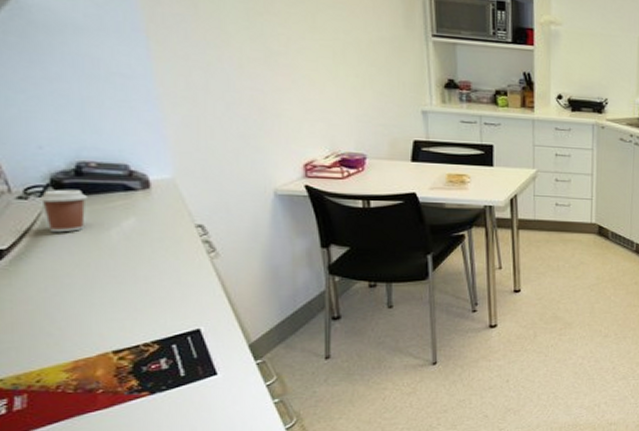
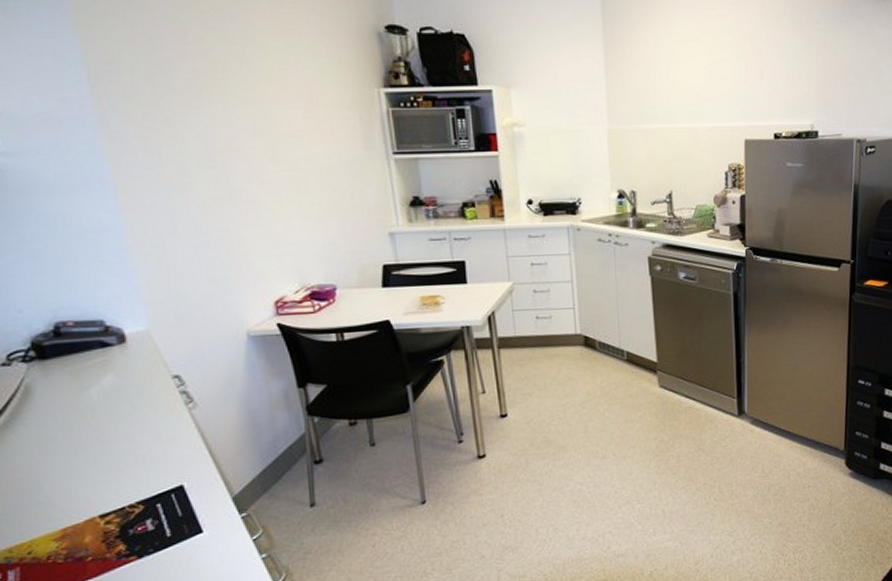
coffee cup: present [39,189,89,233] -> none [21,350,68,397]

